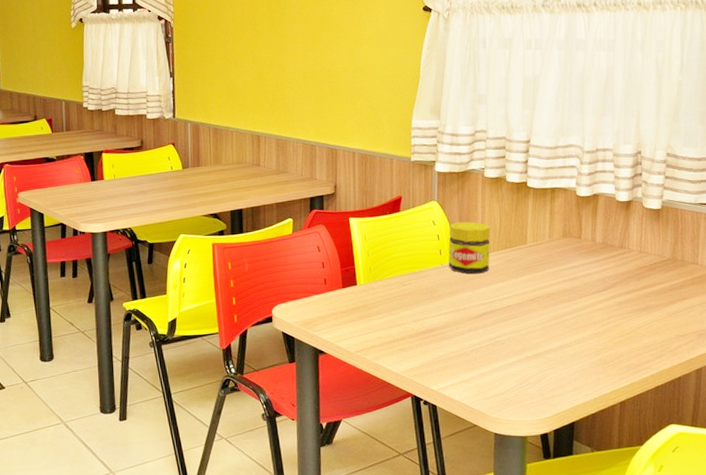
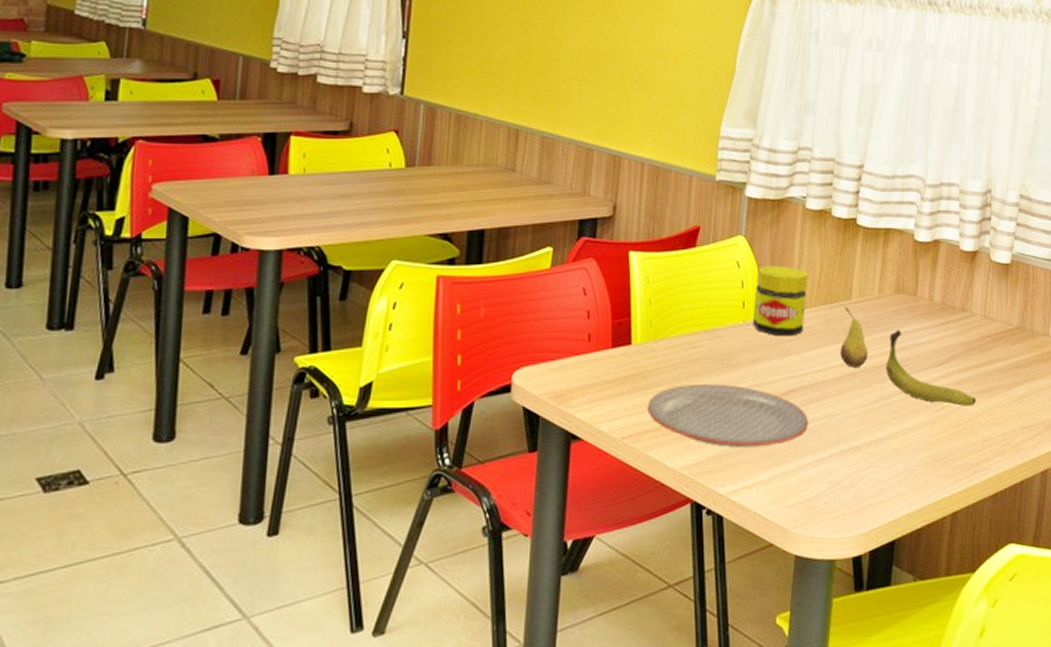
plate: none [373,311,499,357] -> present [647,384,809,448]
fruit: none [520,250,544,295] -> present [840,307,868,367]
banana: none [558,265,636,322] -> present [886,329,976,407]

